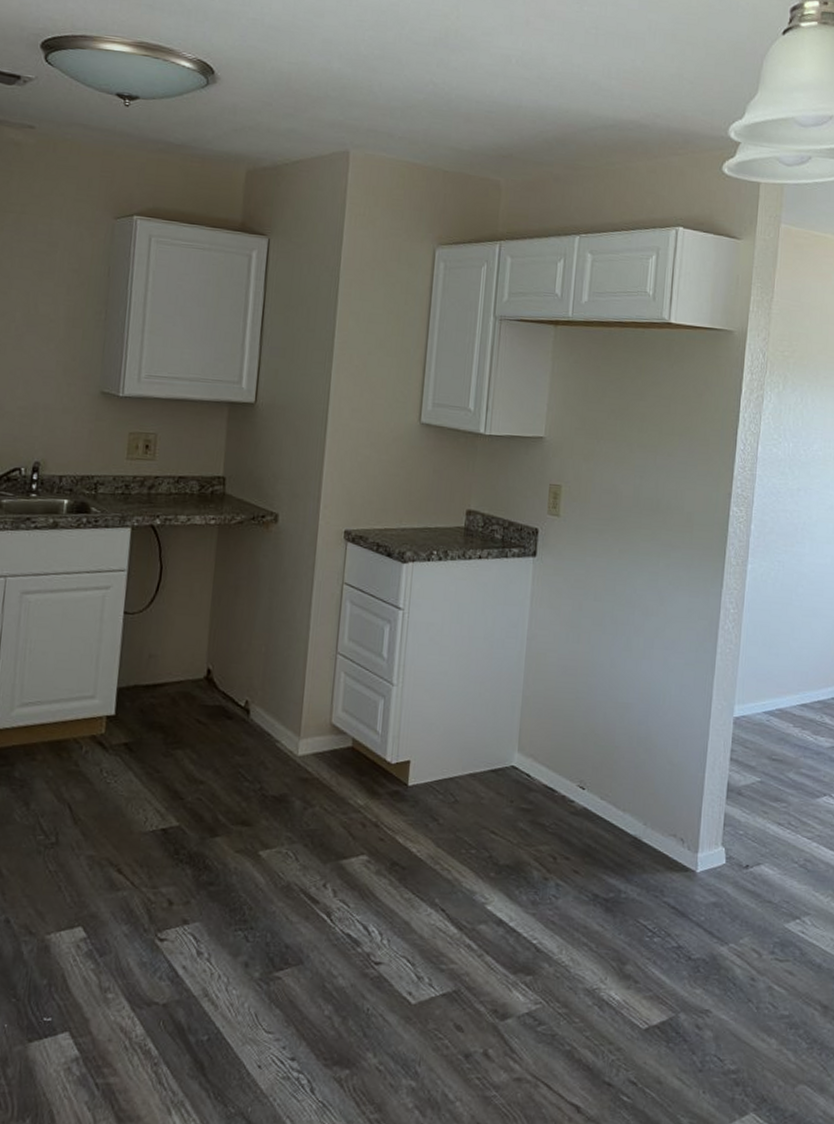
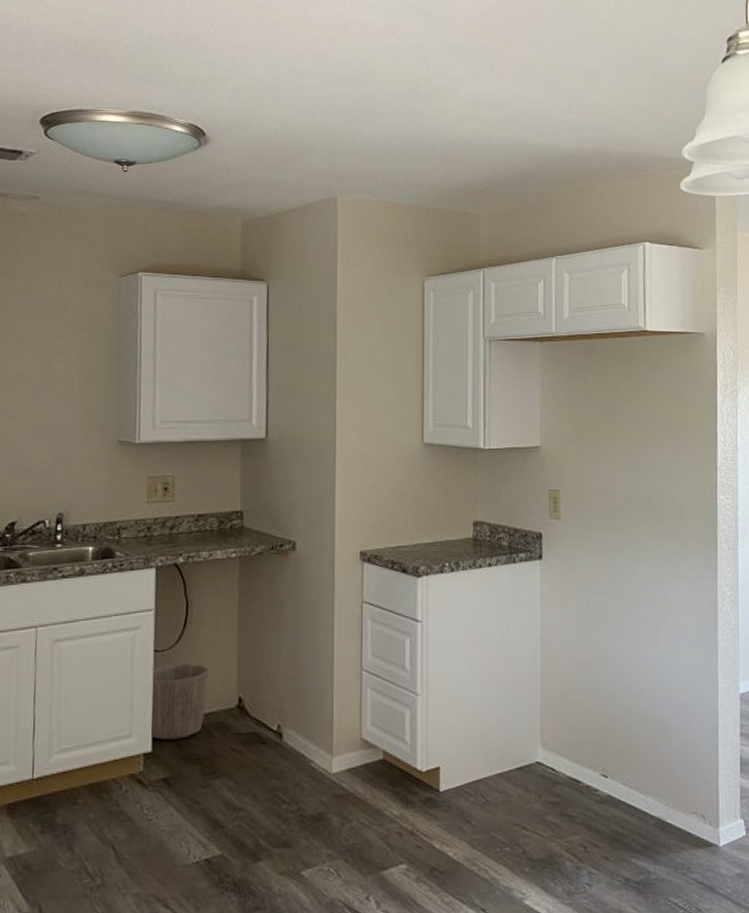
waste basket: none [115,628,179,706] -> present [151,664,209,741]

